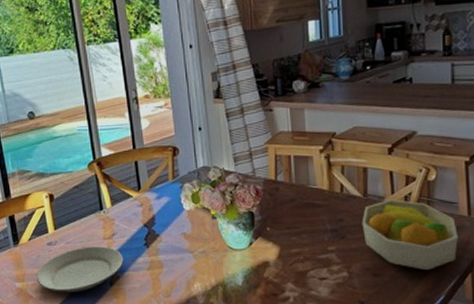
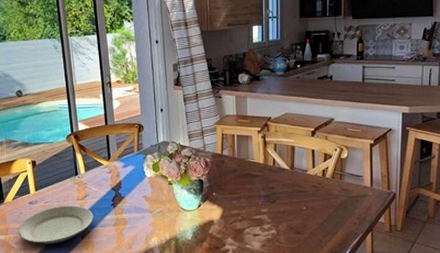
fruit bowl: present [361,199,458,270] -> none [288,172,362,229]

